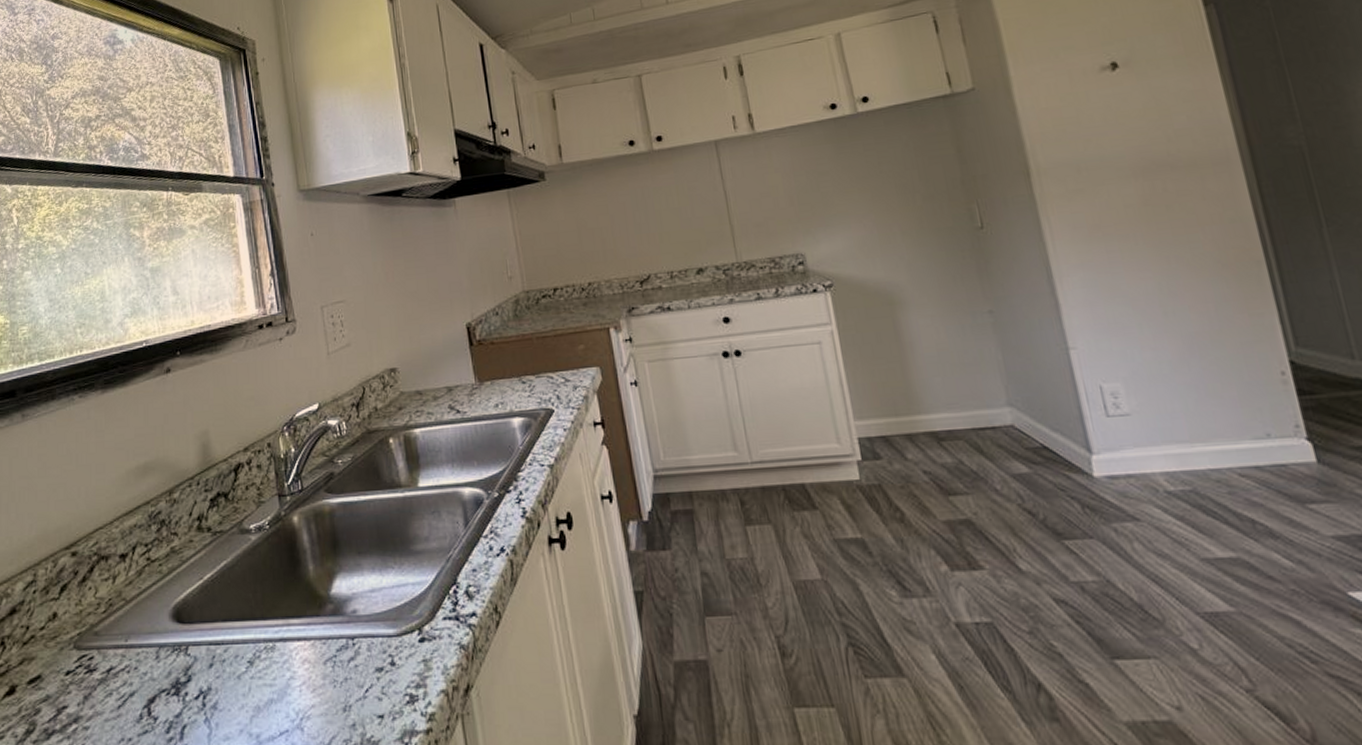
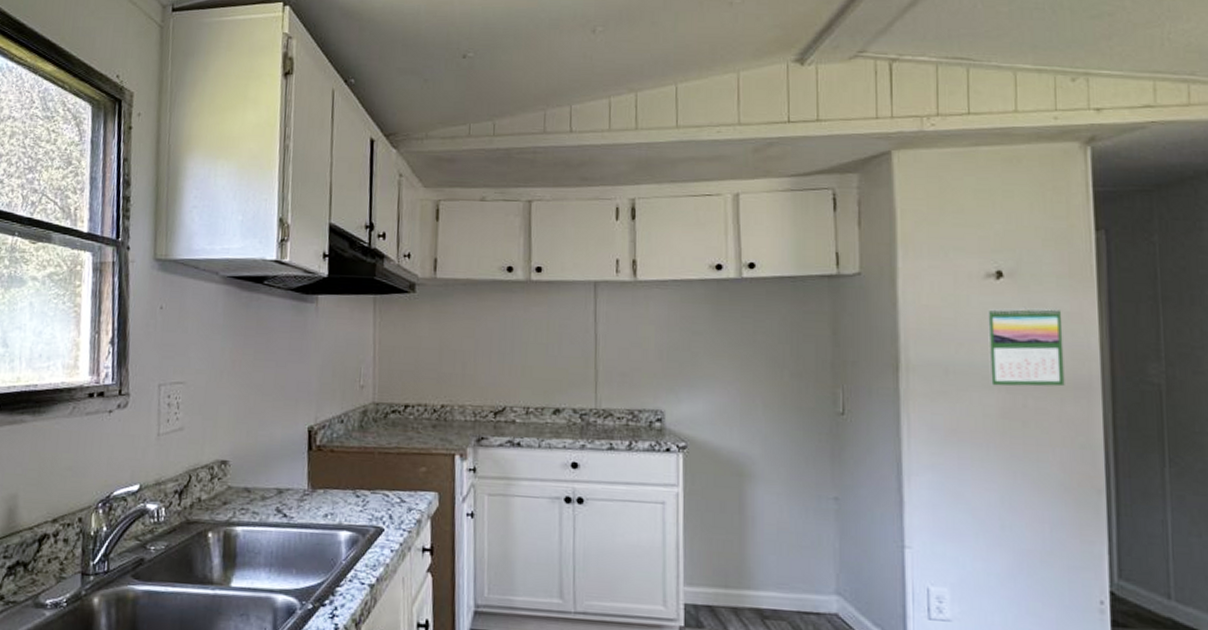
calendar: none [1109,88,1202,176] -> present [988,306,1065,387]

